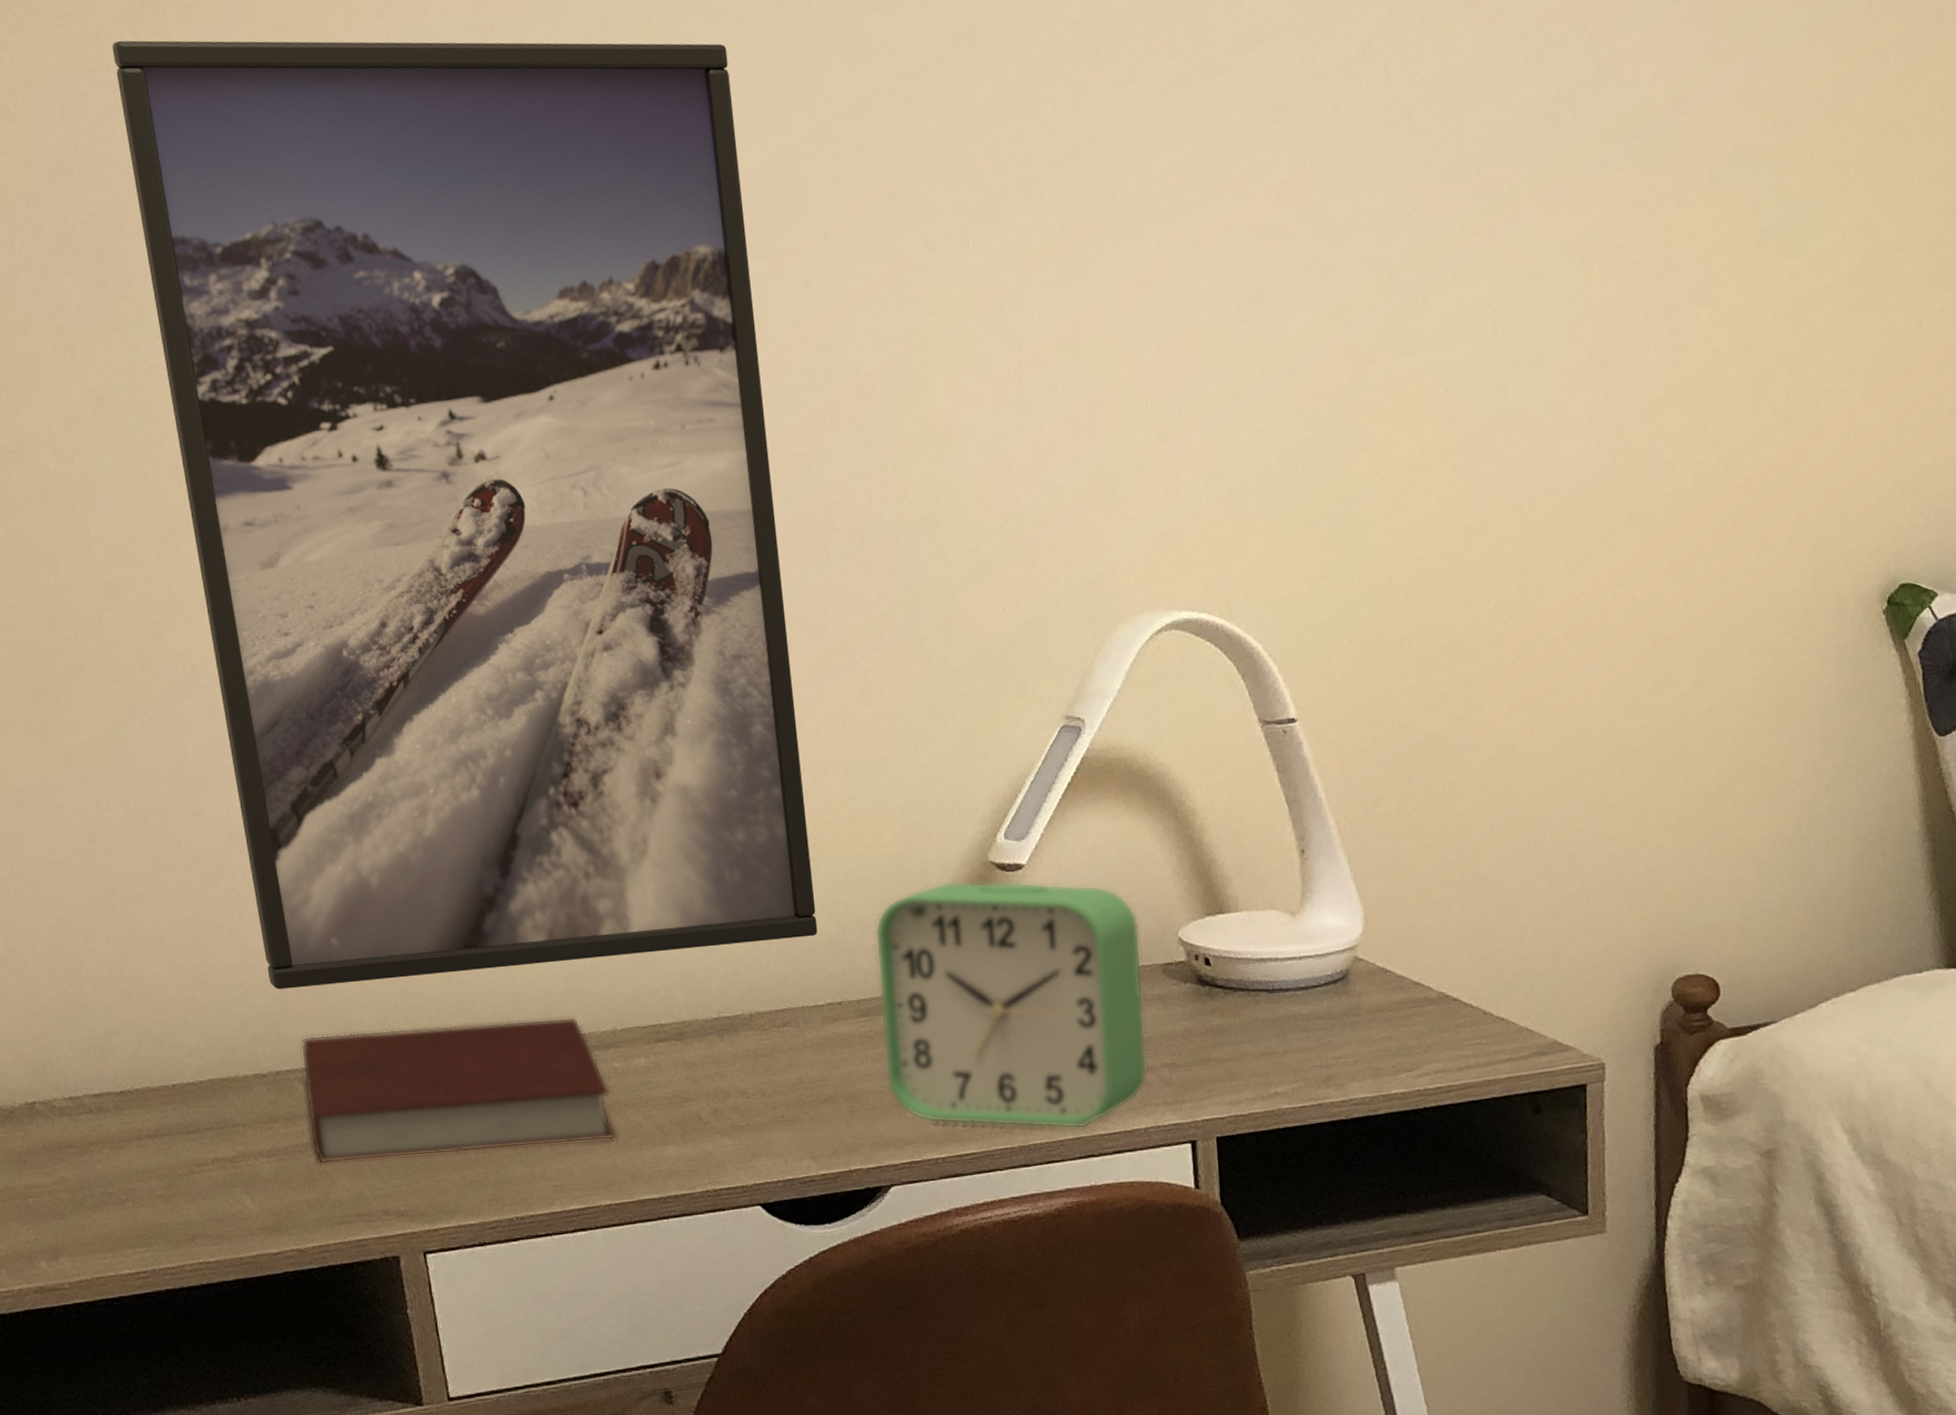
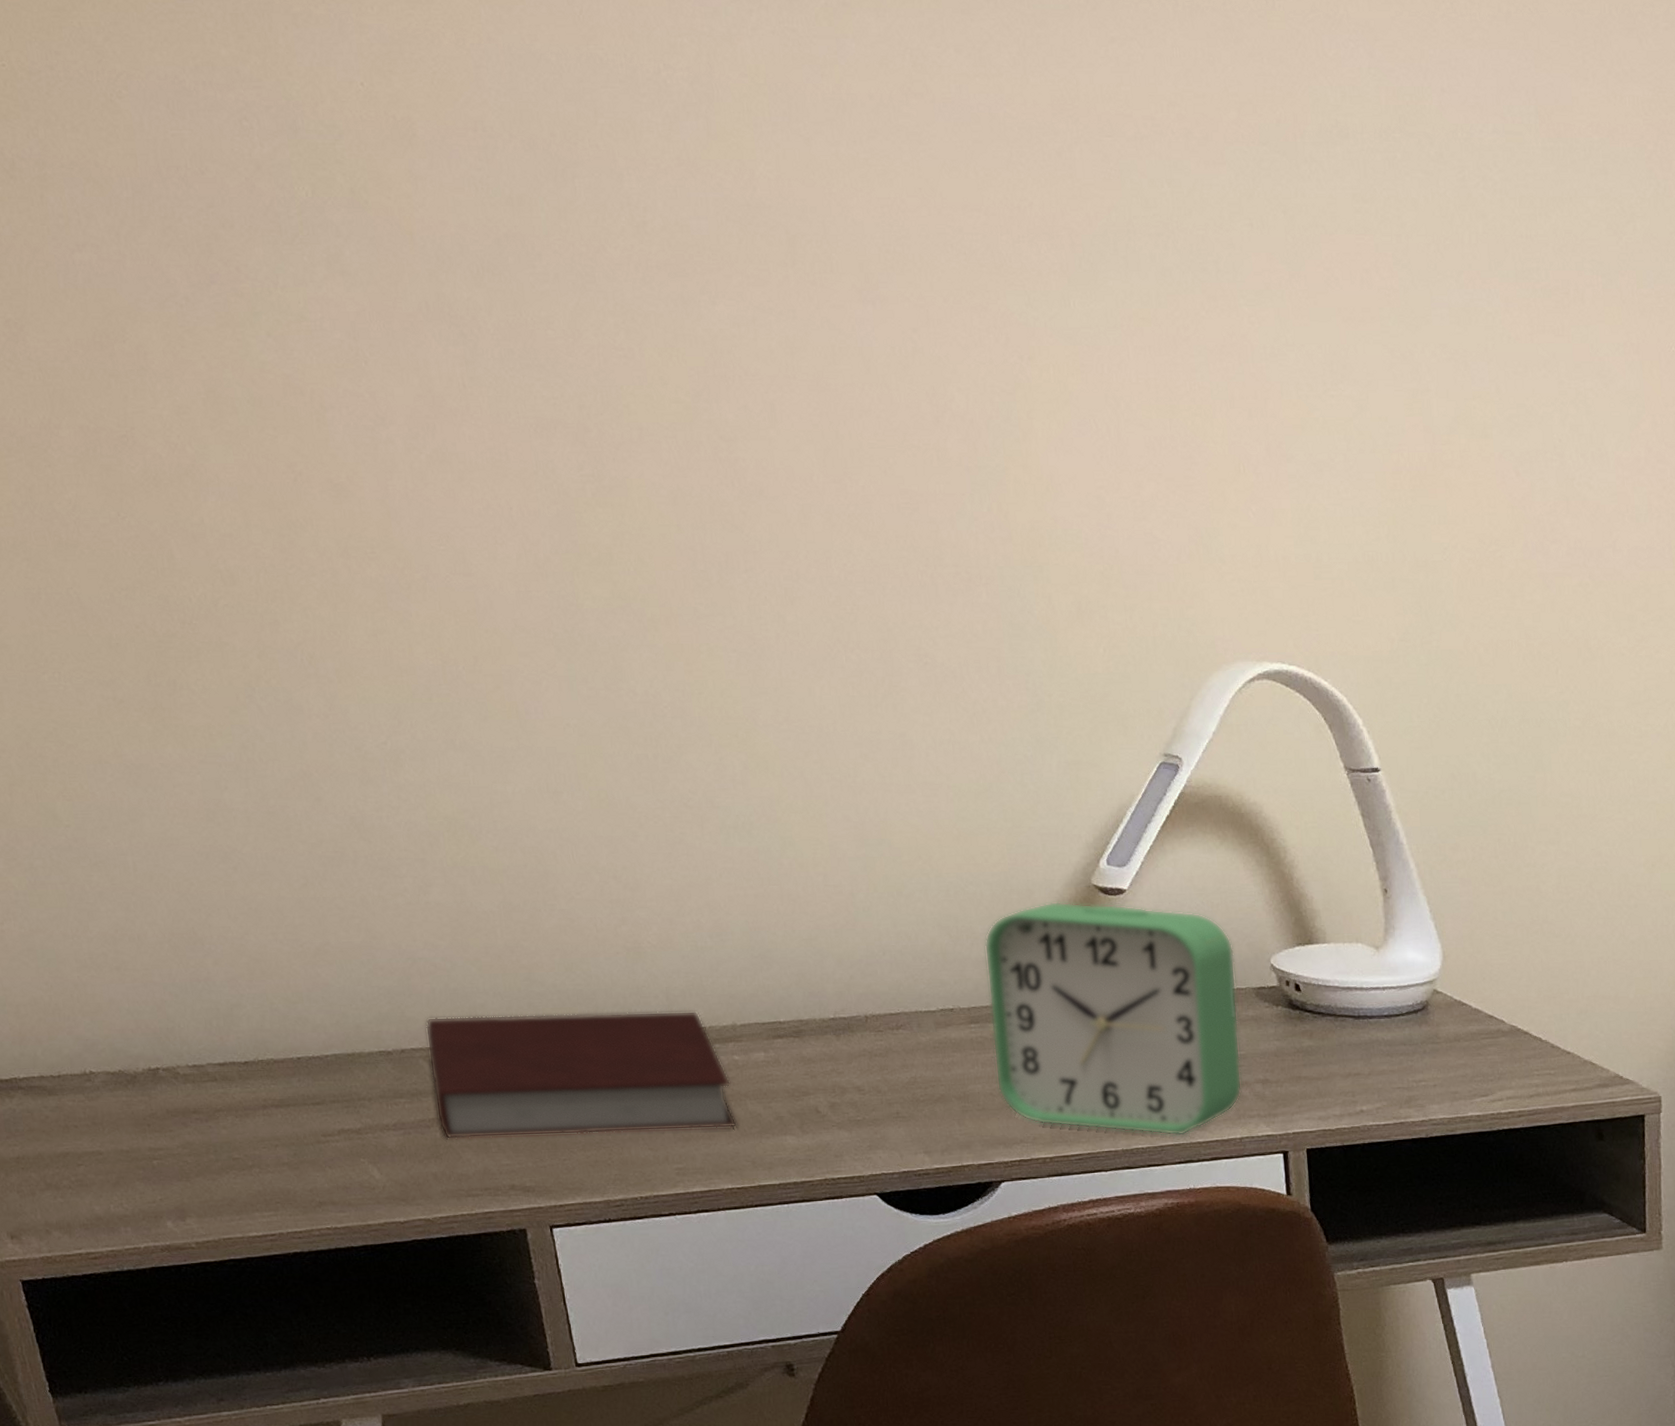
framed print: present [112,40,818,990] -> none [217,41,930,972]

